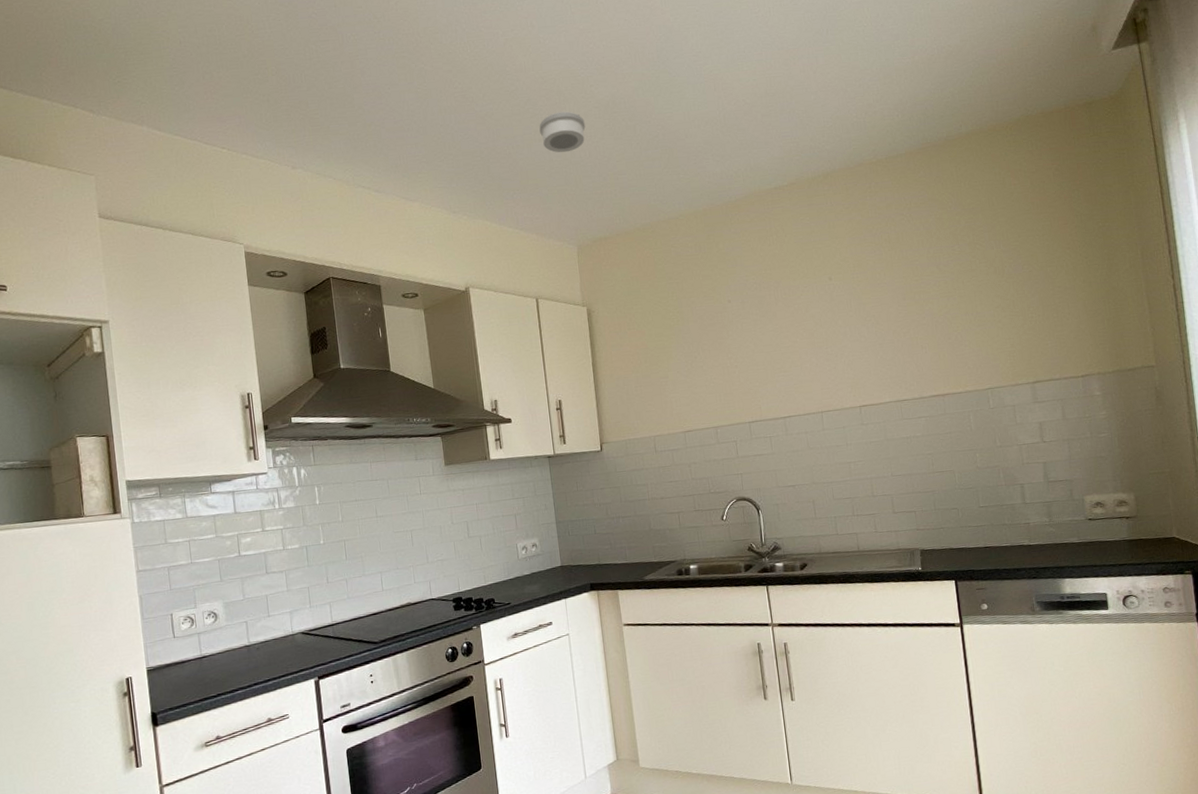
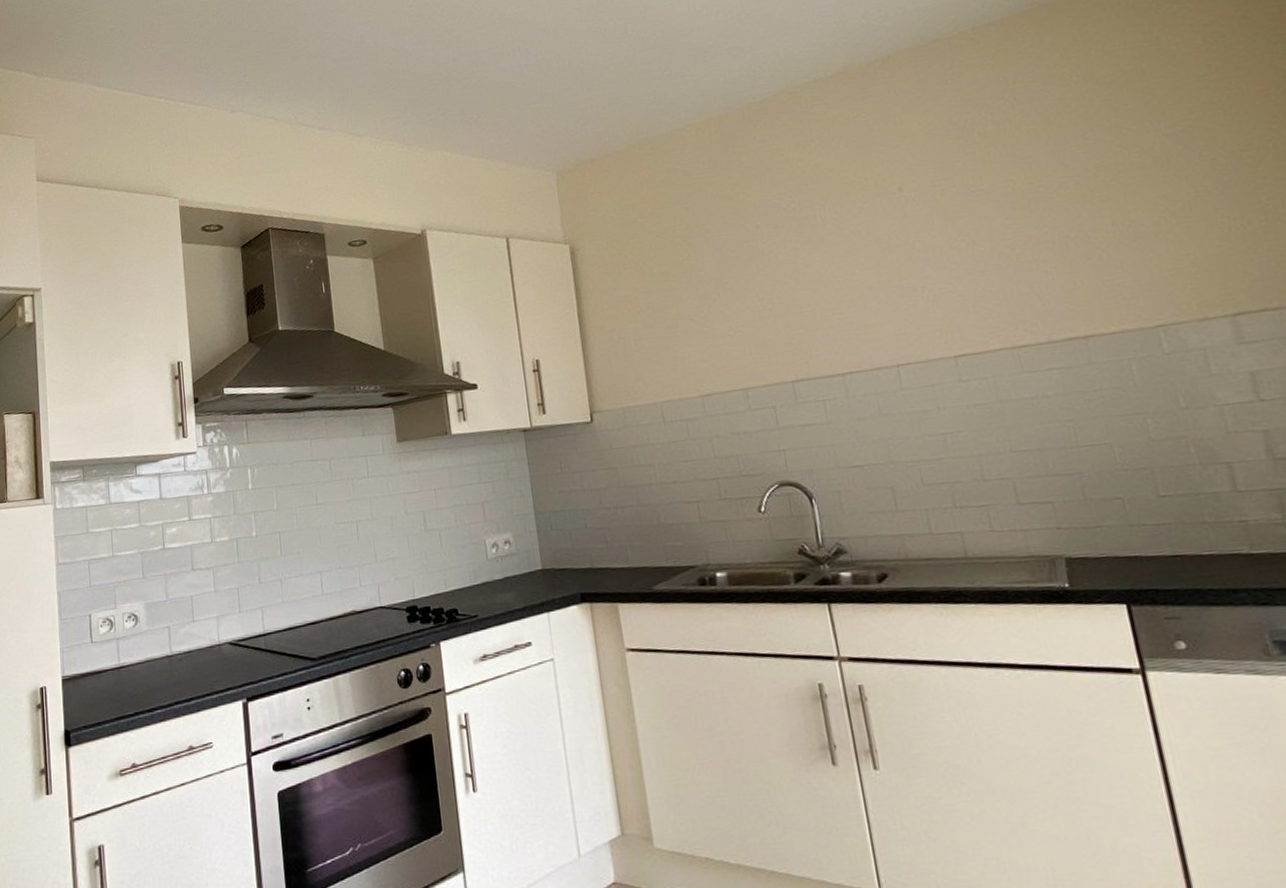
smoke detector: present [539,111,586,153] -> none [507,17,564,66]

